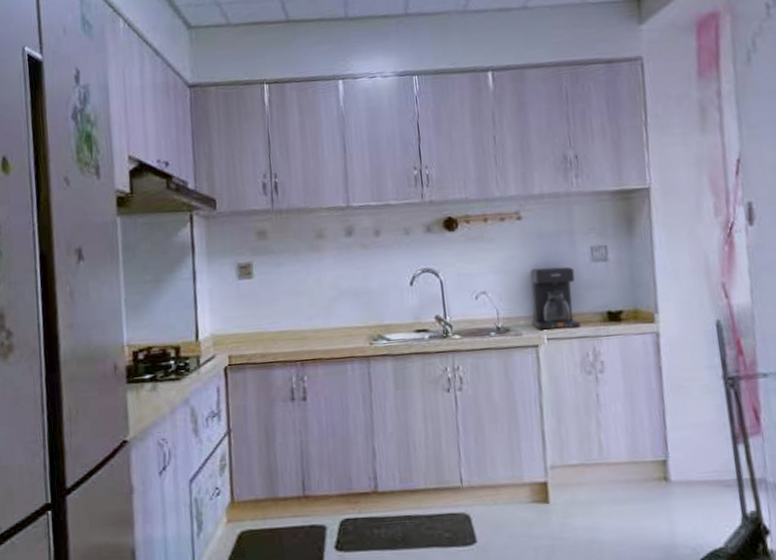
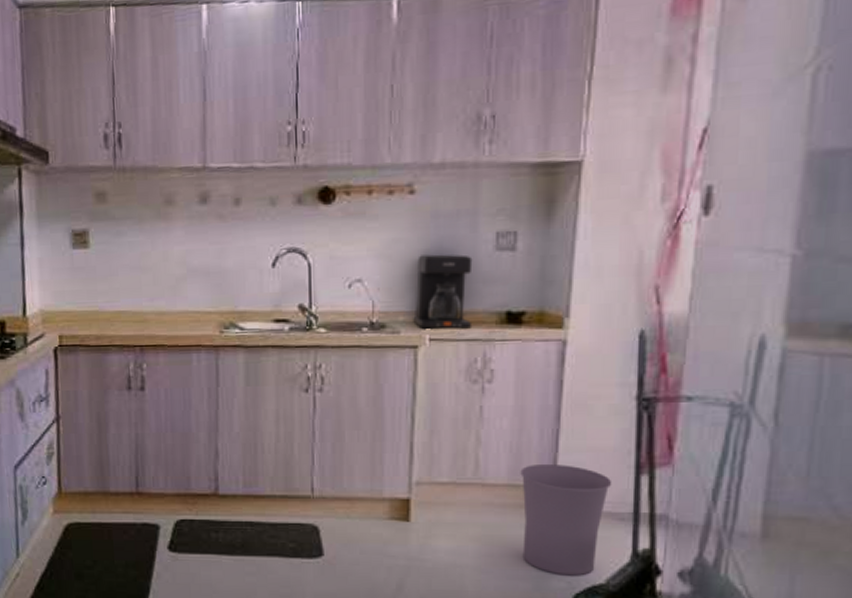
waste bin: none [637,440,716,542] -> present [520,463,612,576]

